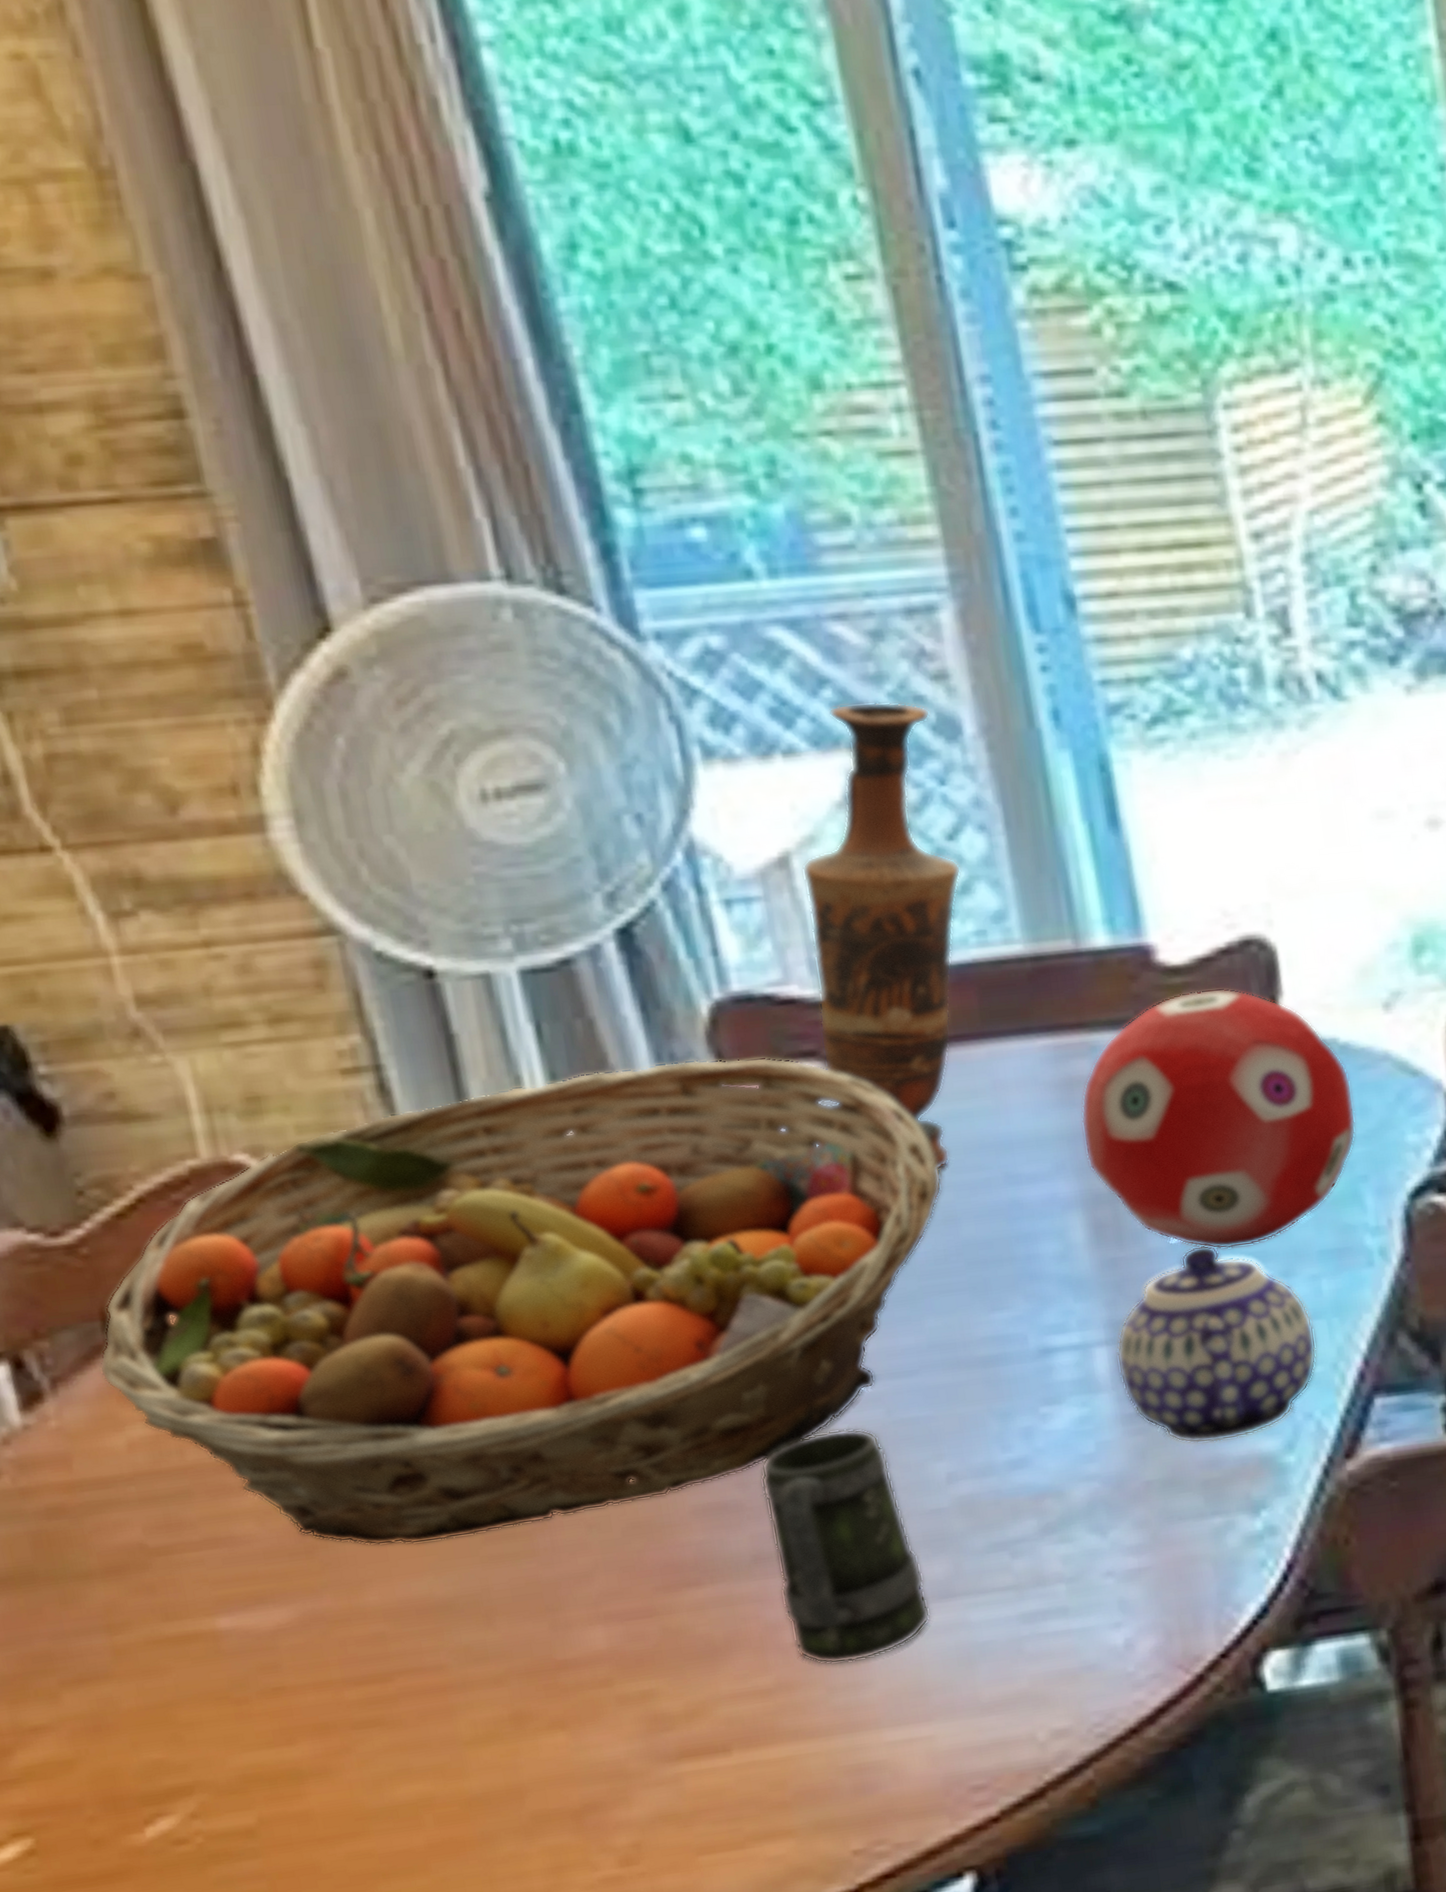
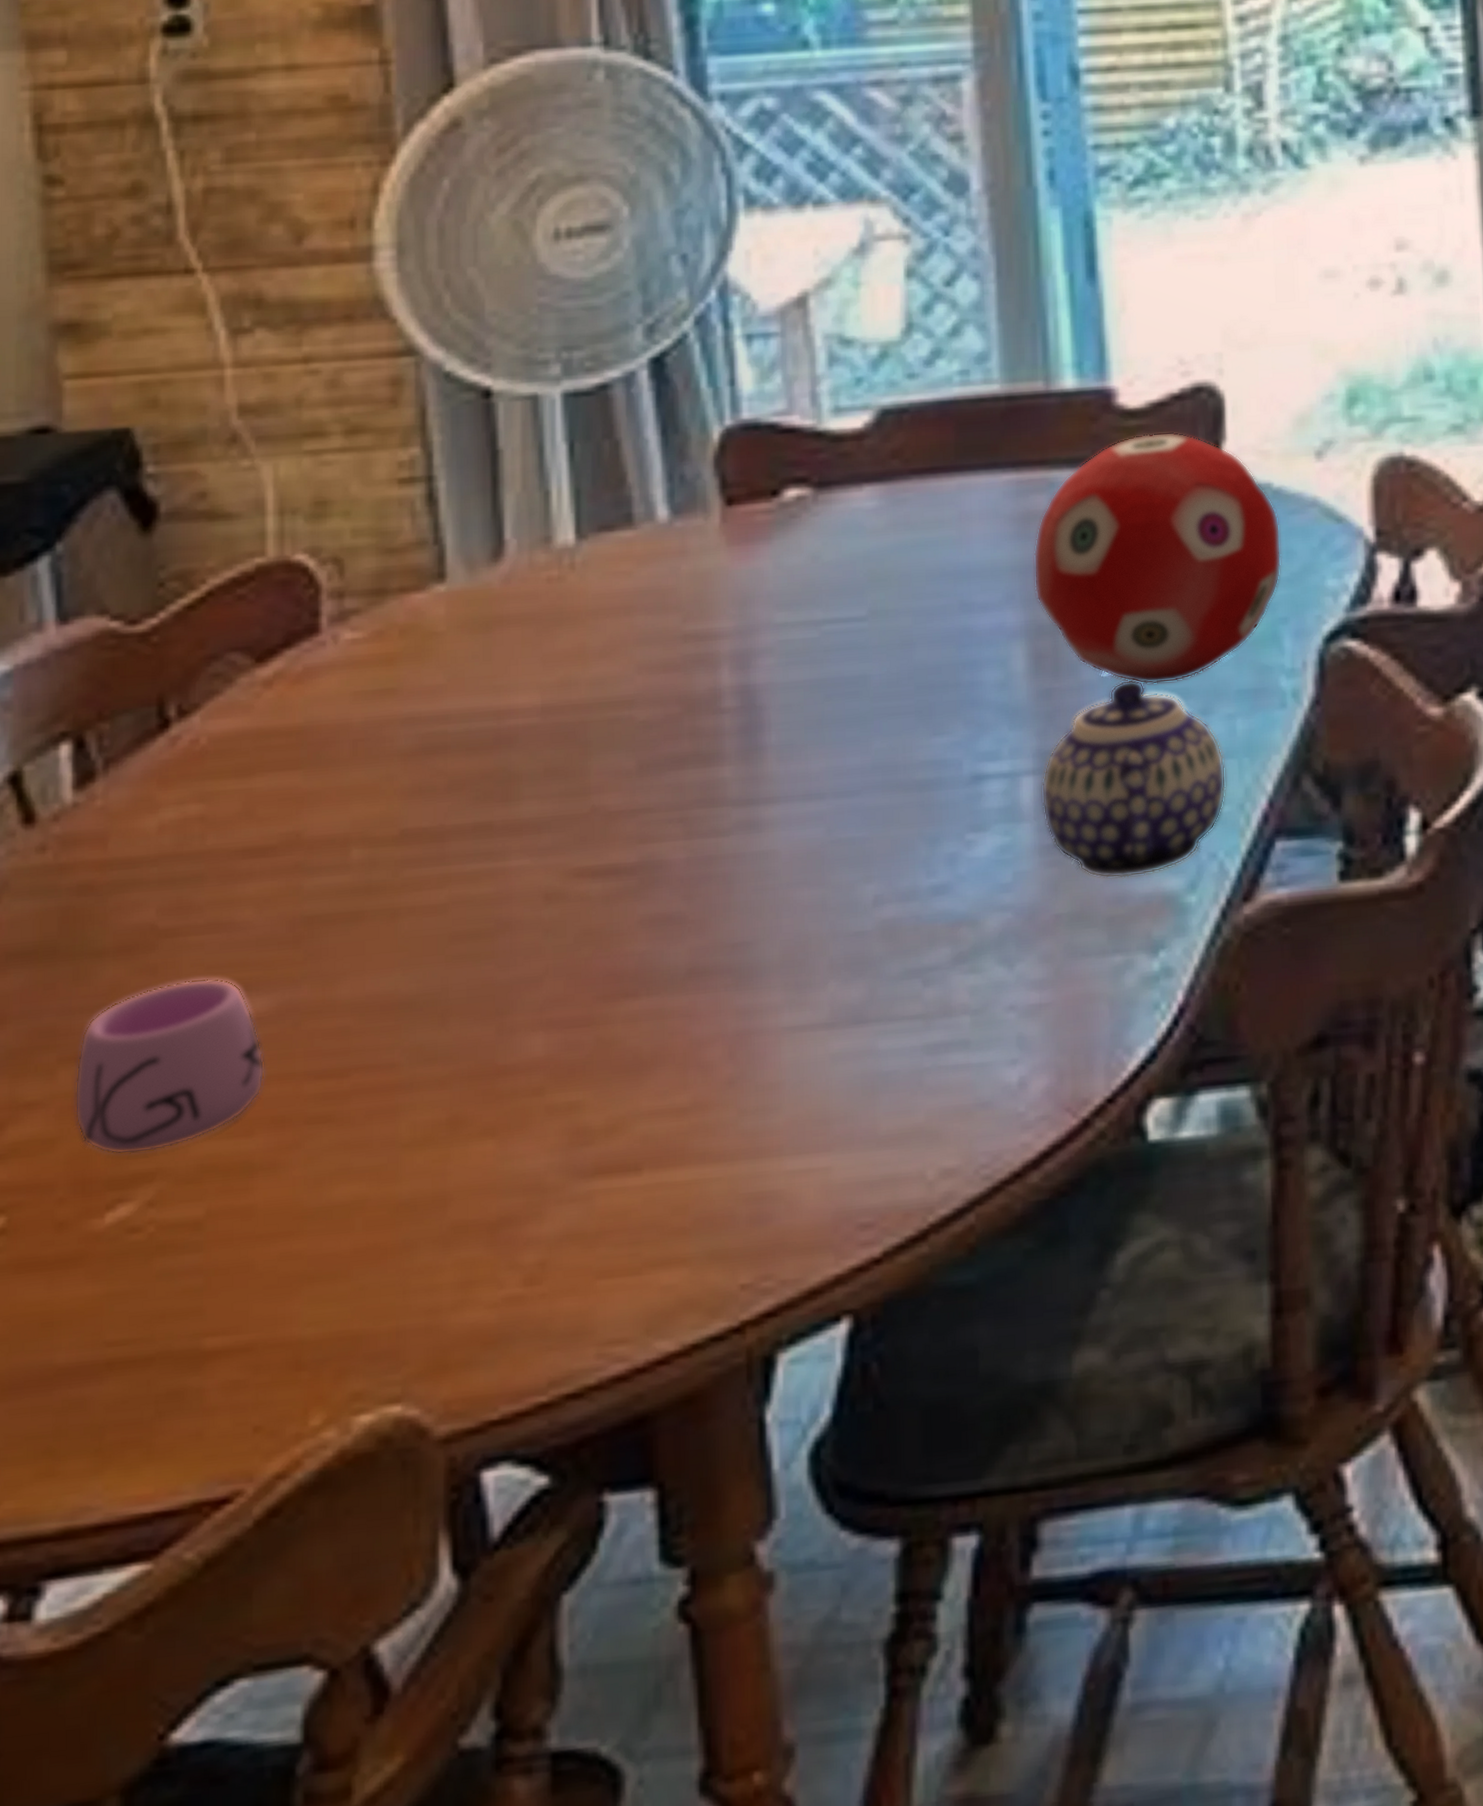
mug: none [81,1593,299,1772] -> present [73,978,266,1156]
fruit basket: present [99,1057,942,1546] -> none [147,481,904,940]
mug: present [759,1428,931,1665] -> none [705,845,842,1087]
vase: present [801,701,962,1170] -> none [812,159,954,595]

